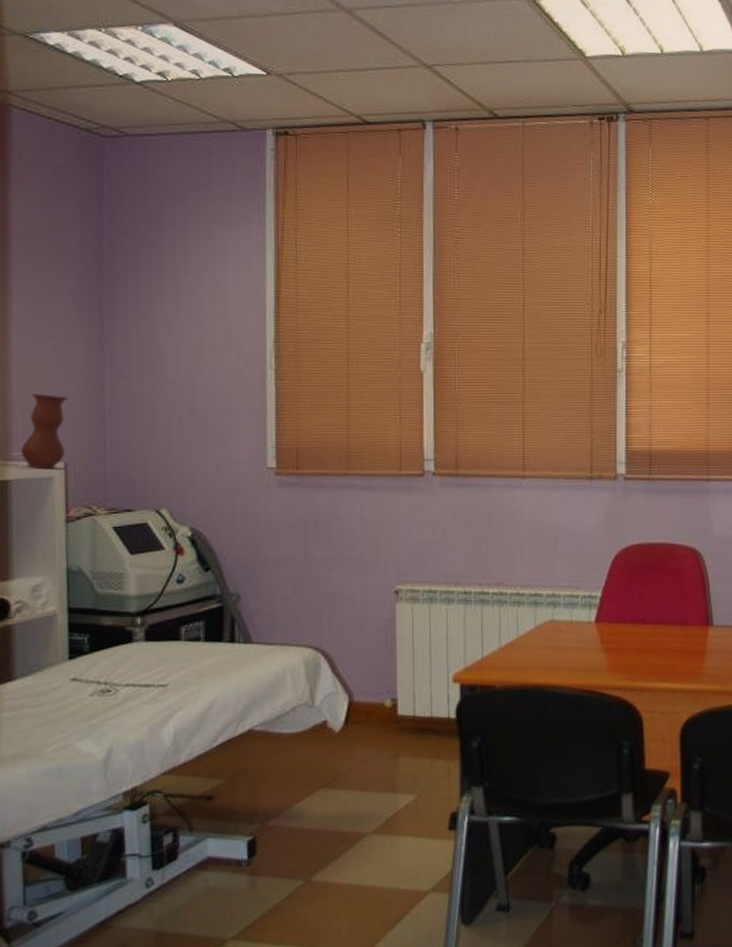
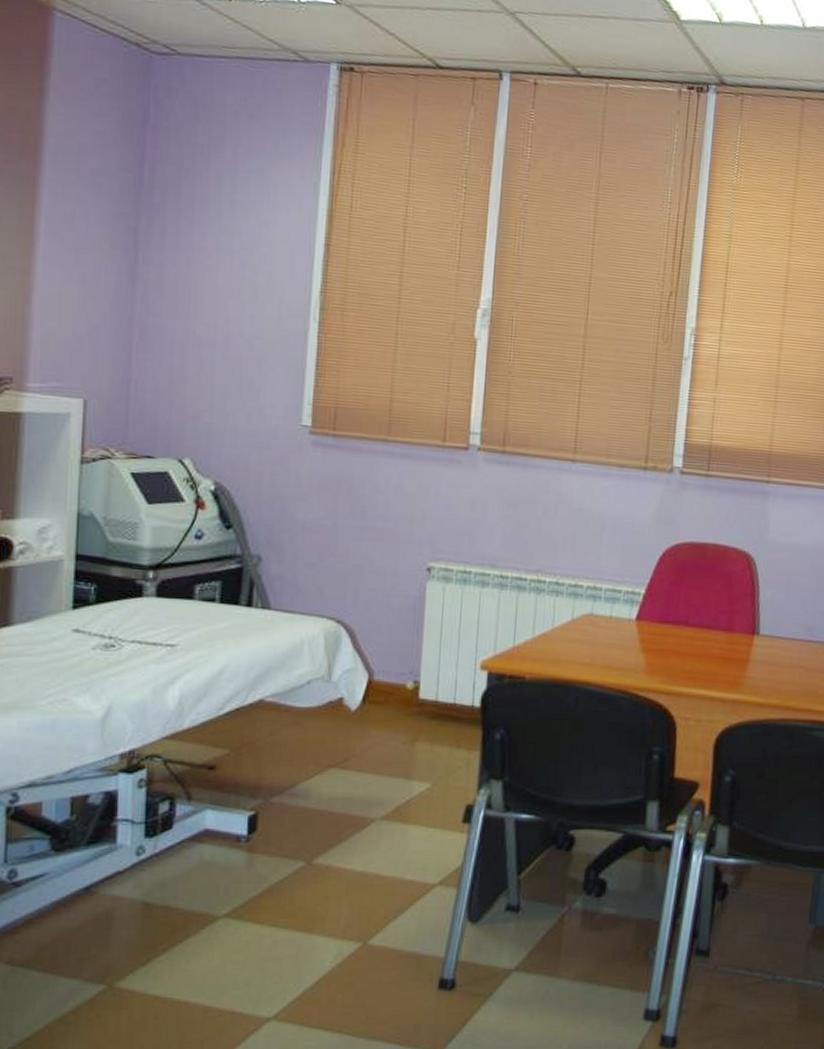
vase: present [21,393,68,470] -> none [38,321,93,406]

